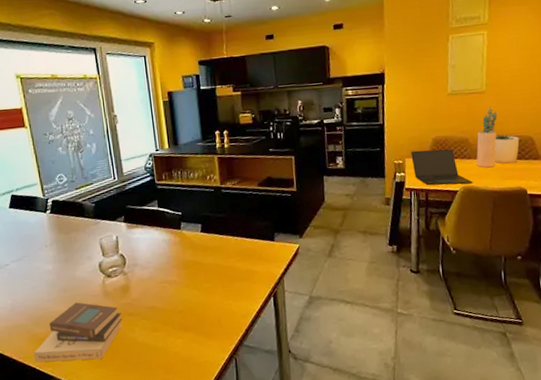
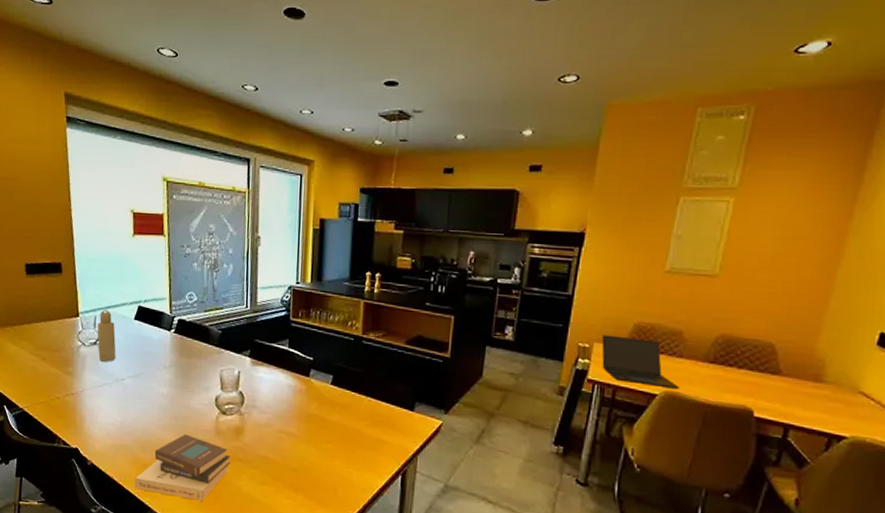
vase: present [476,106,498,168] -> none [688,295,730,374]
planter: present [494,134,520,164] -> none [714,333,755,375]

